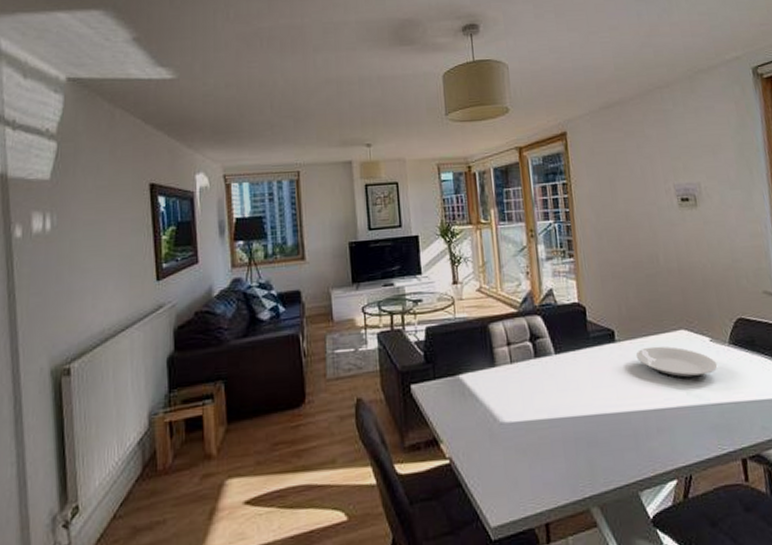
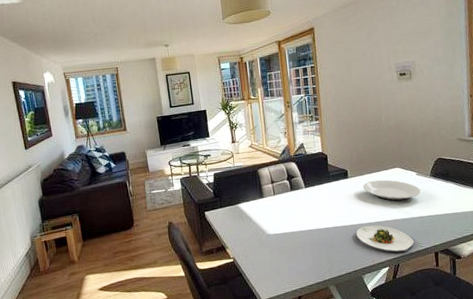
salad plate: none [628,414,712,458] -> present [355,225,414,253]

